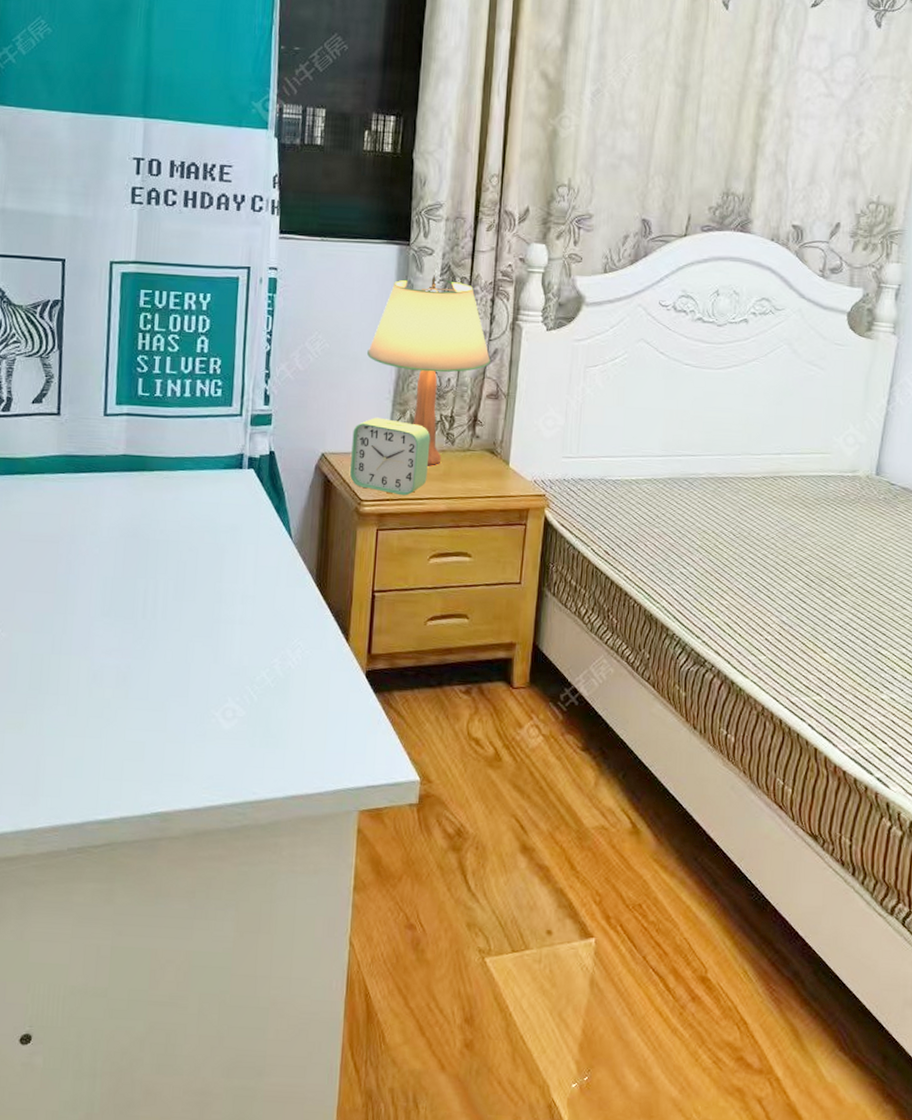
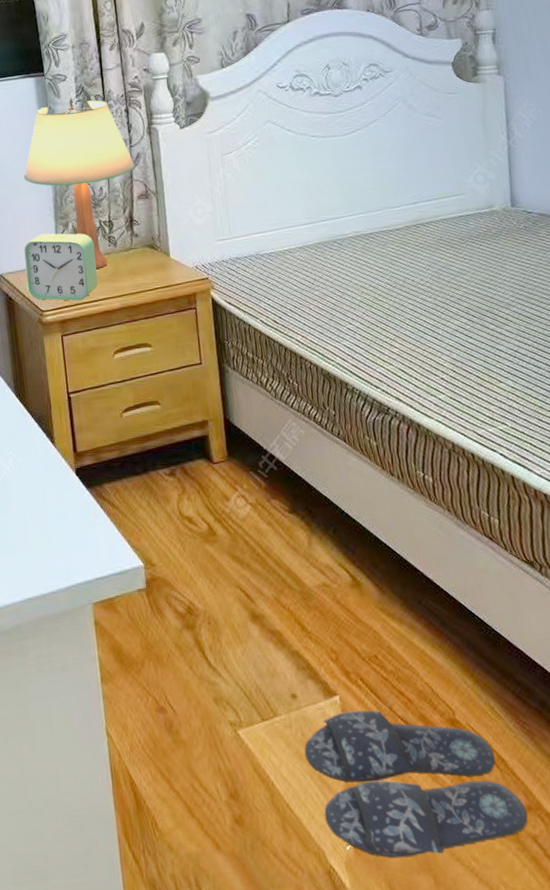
slippers: none [548,955,757,1103] -> present [304,710,528,859]

